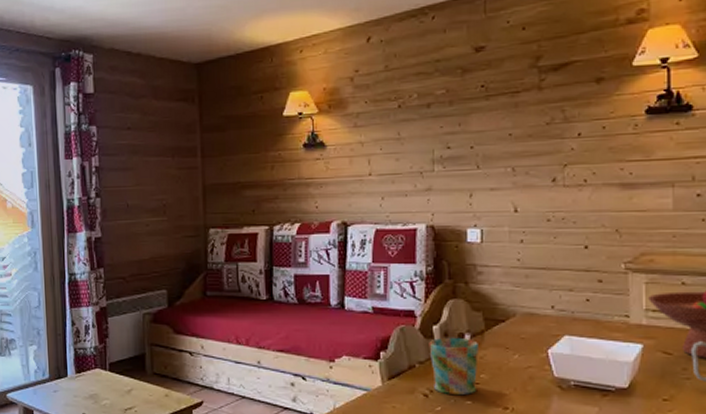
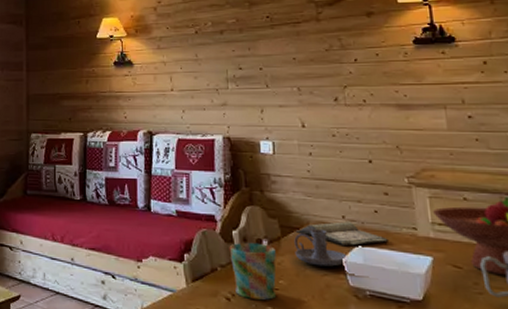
candle holder: none [499,321,555,358] -> present [294,229,349,267]
hardback book: none [500,312,599,337] -> present [295,221,390,247]

